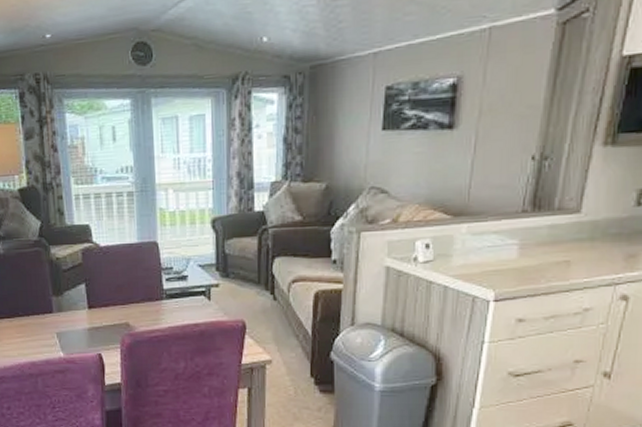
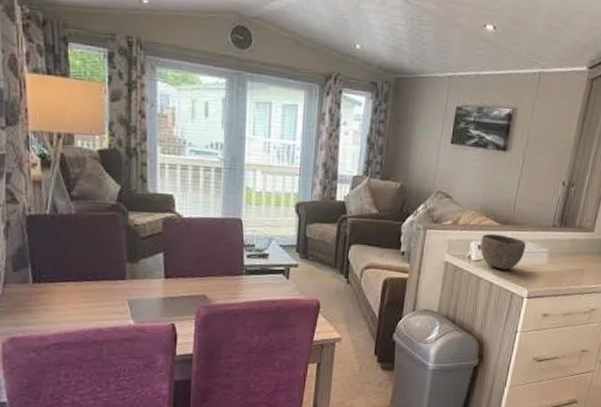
bowl: none [428,228,487,270] -> present [480,233,526,270]

